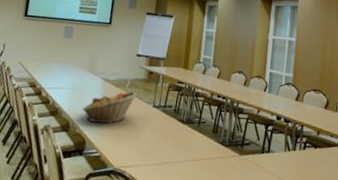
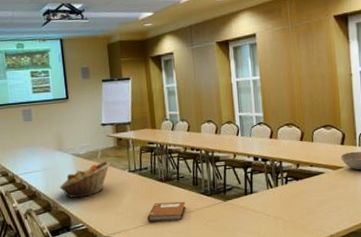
notebook: none [161,144,202,167] -> present [147,201,186,222]

